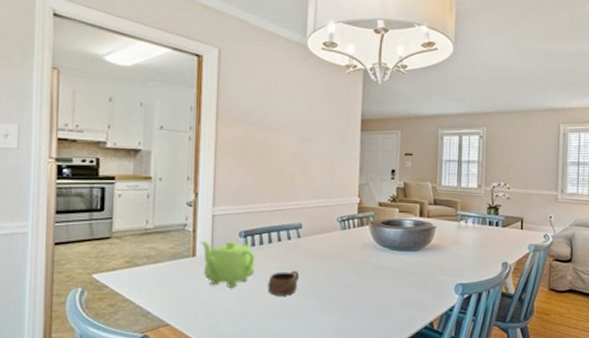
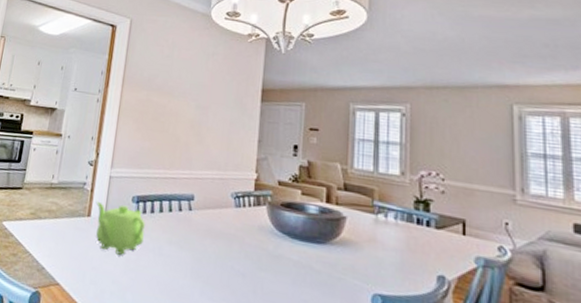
cup: present [267,270,300,296] -> none [154,245,189,274]

